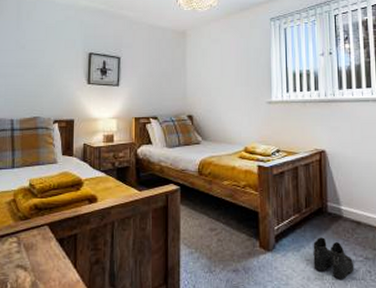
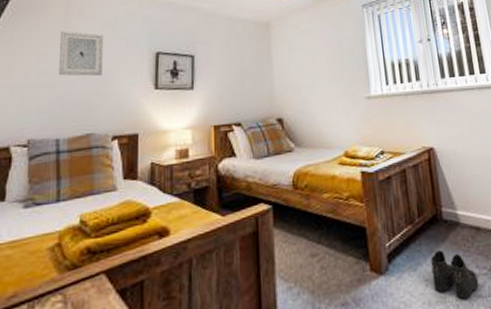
wall art: none [13,31,48,70] -> present [59,31,104,76]

